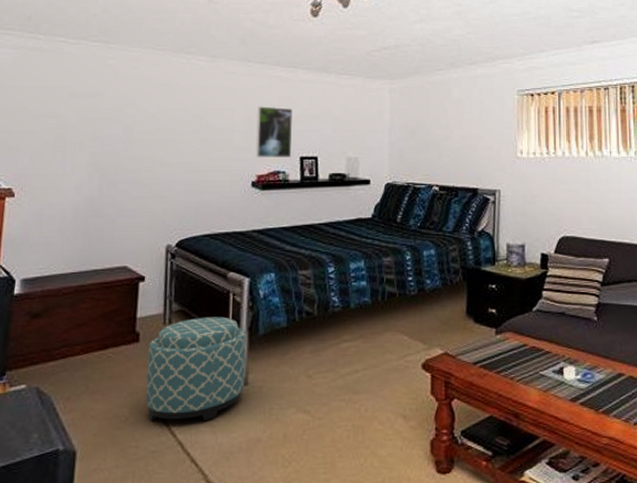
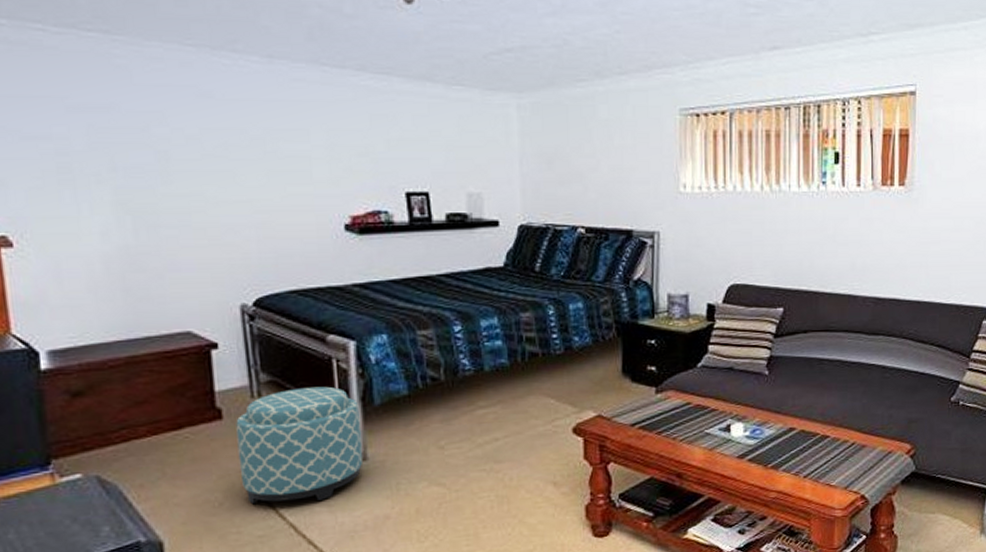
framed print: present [255,106,293,159] -> none [340,126,395,195]

